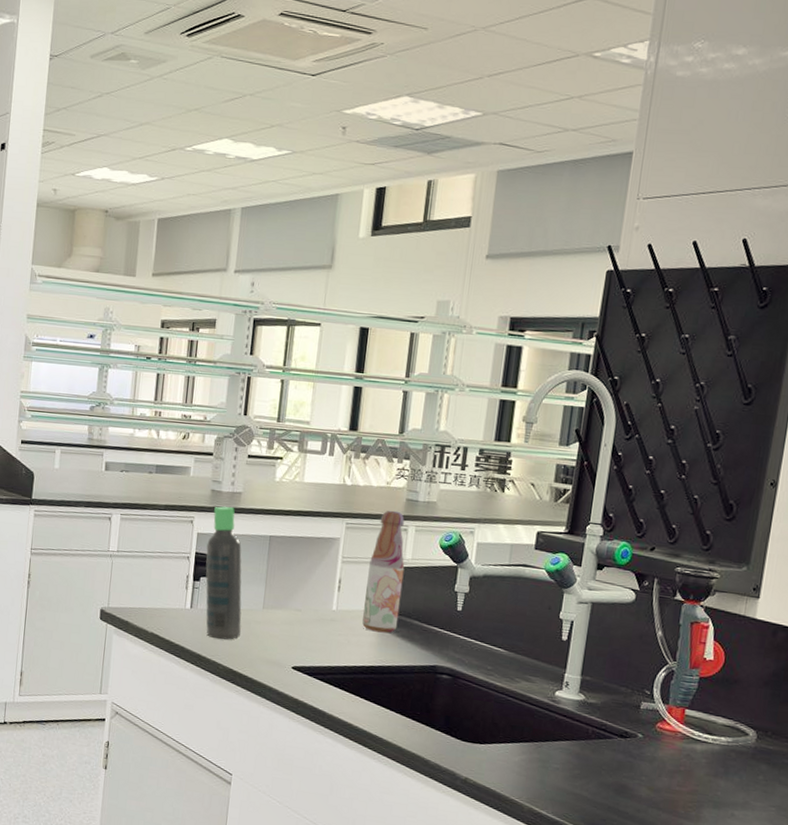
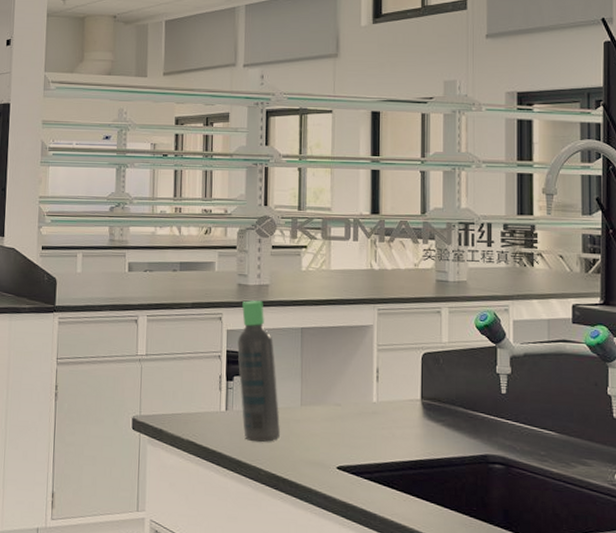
bottle: present [362,510,405,633] -> none [404,292,442,423]

